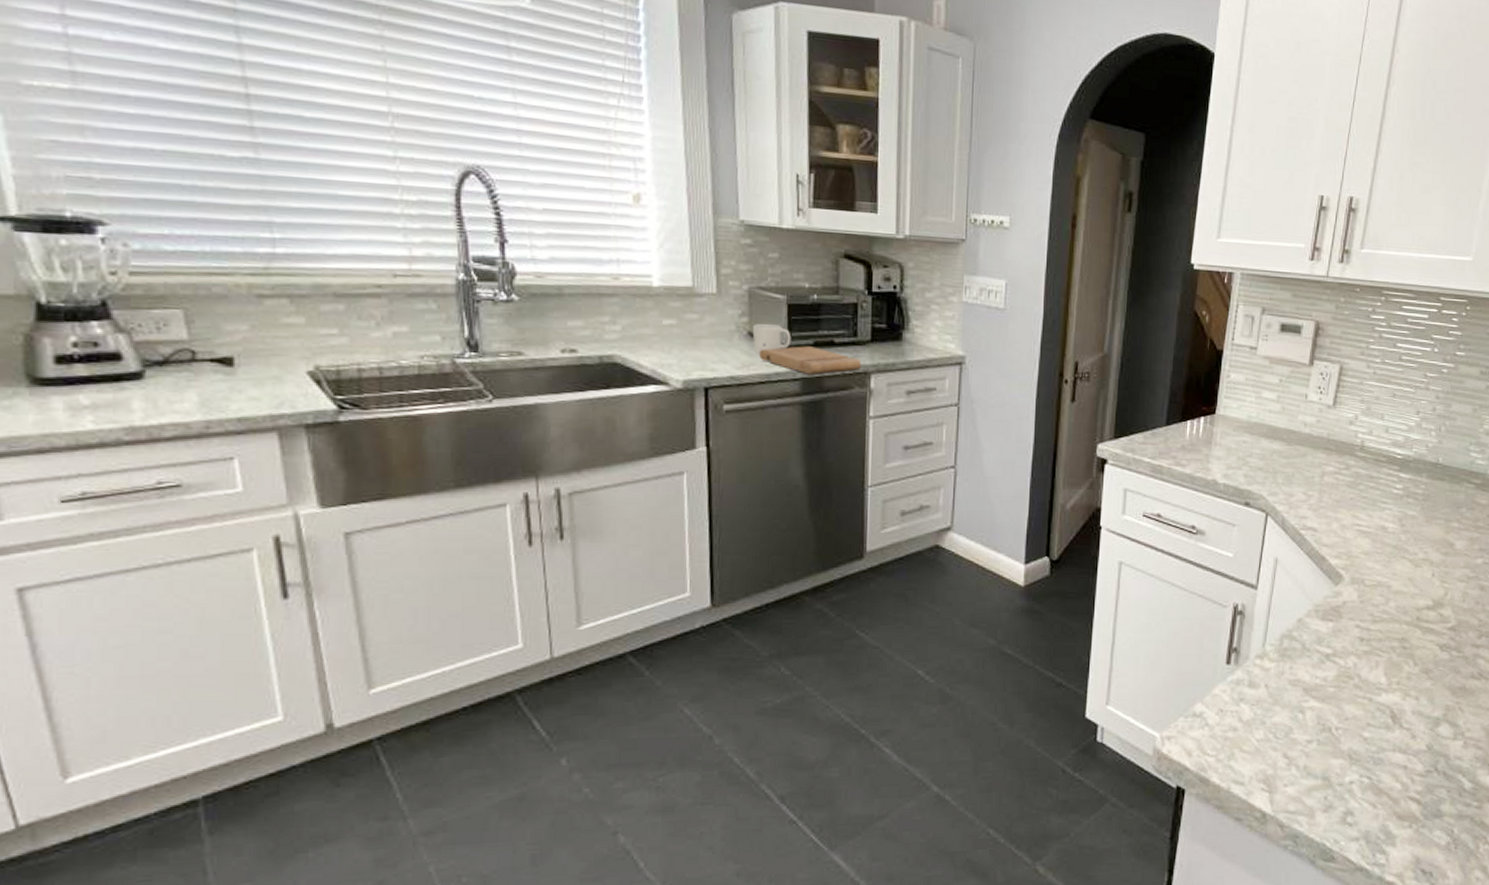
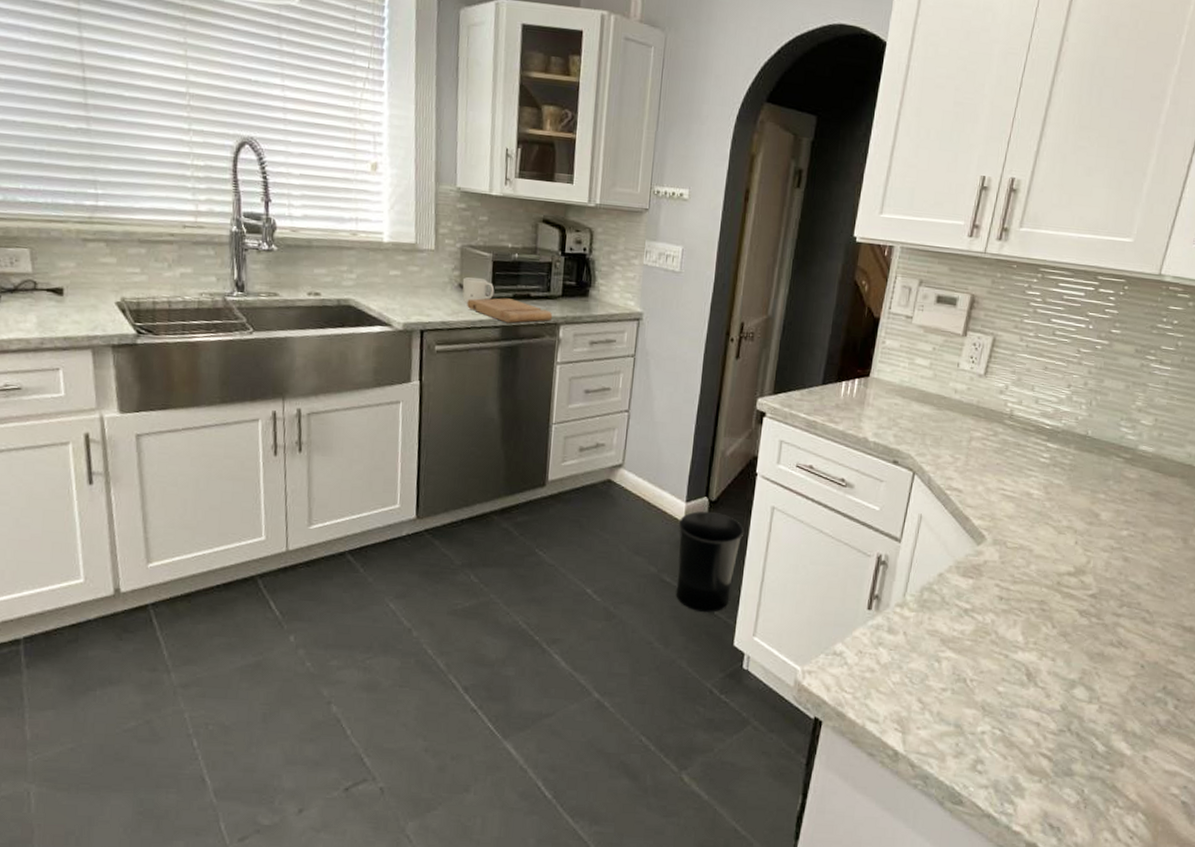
waste bin: none [1017,572,1090,685] -> present [676,511,744,613]

